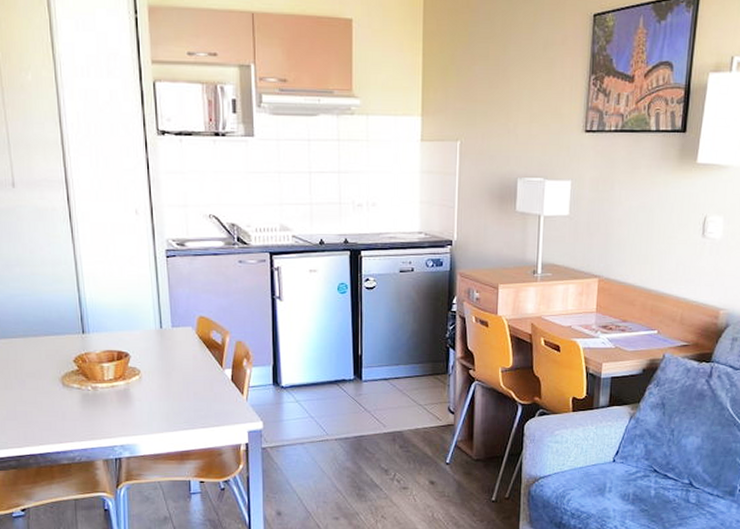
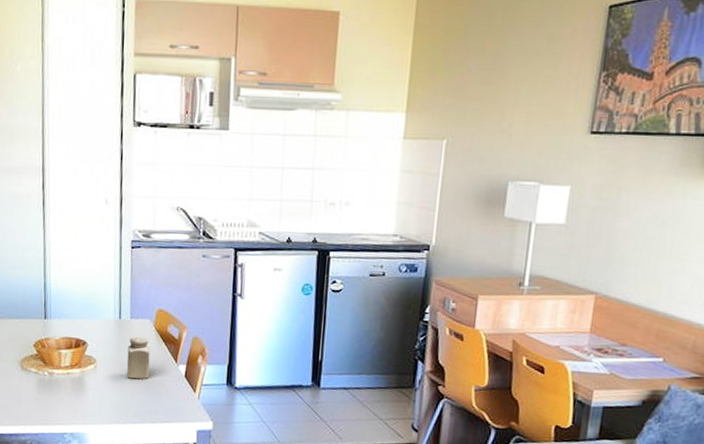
salt shaker: none [171,344,196,387] -> present [126,336,151,379]

